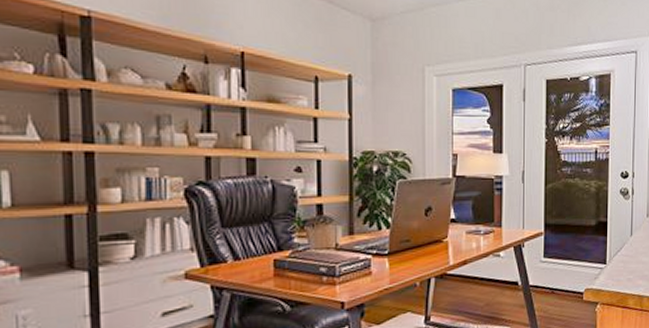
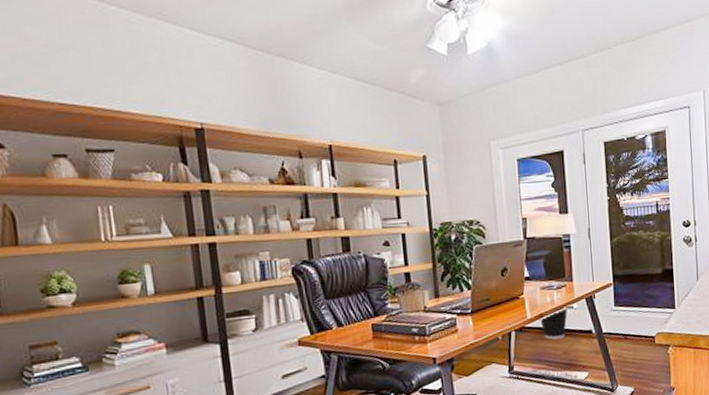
wastebasket: none [463,253,495,290] -> present [540,305,568,340]

